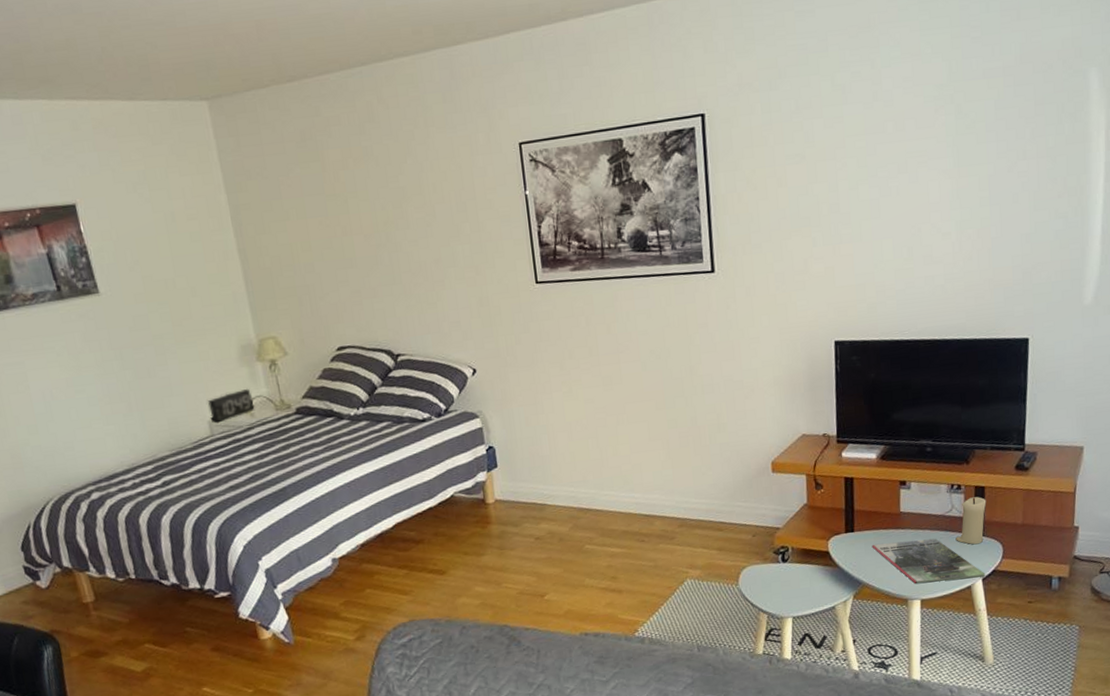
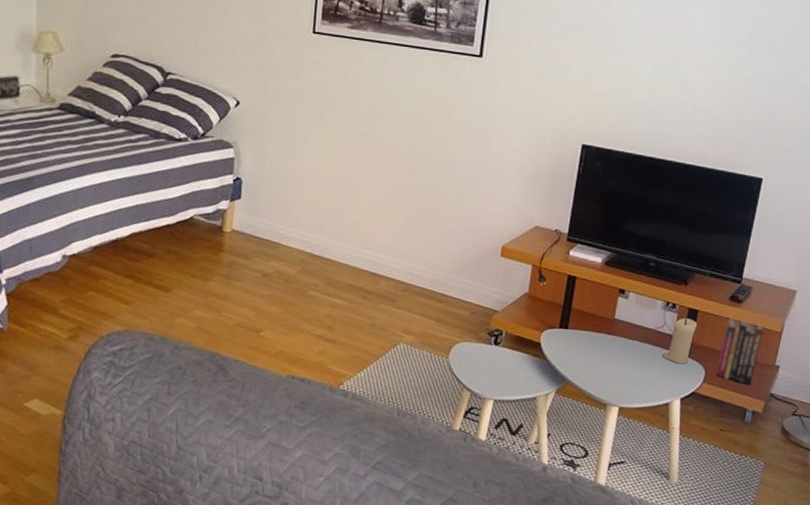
magazine: present [871,538,986,583] -> none [582,344,685,397]
books: none [1014,486,1057,552] -> present [716,317,764,386]

